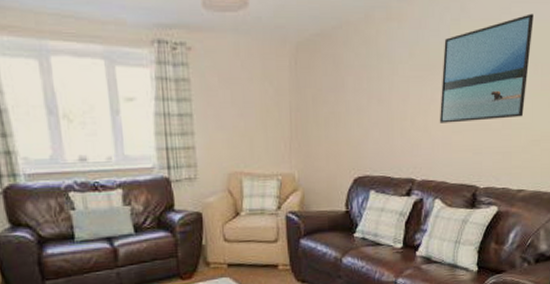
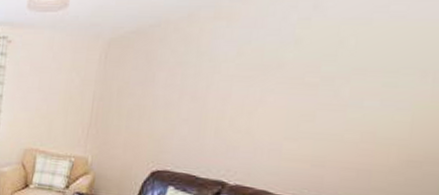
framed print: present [439,13,533,123] -> none [267,12,427,131]

